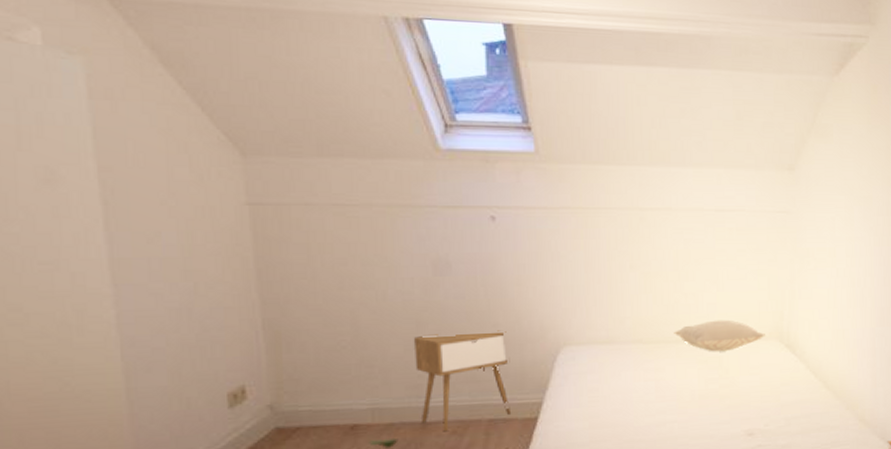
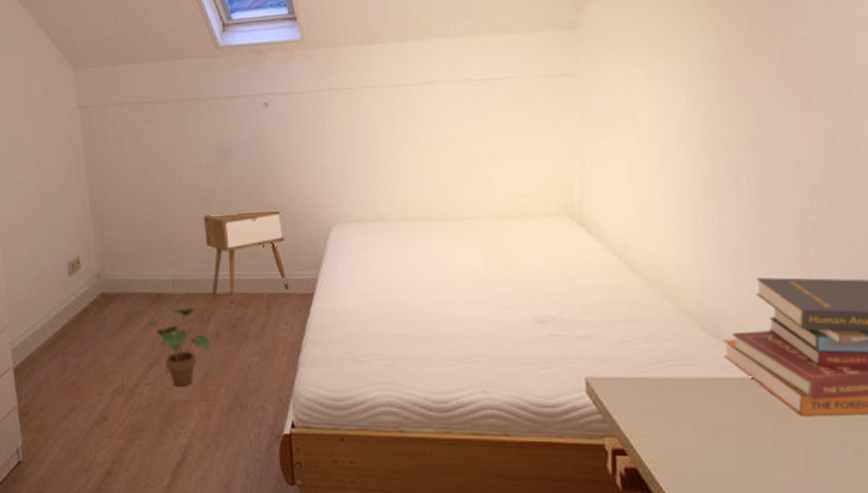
pillow: present [674,319,765,352] -> none [446,195,552,230]

